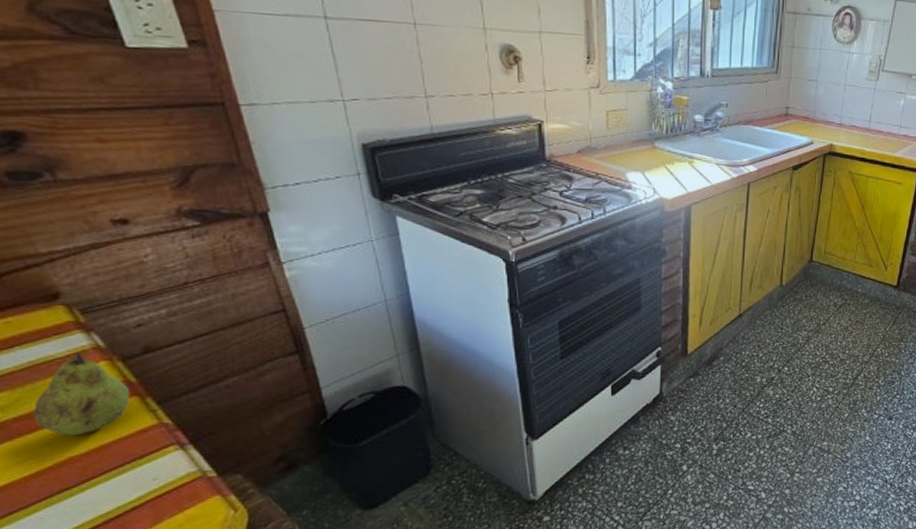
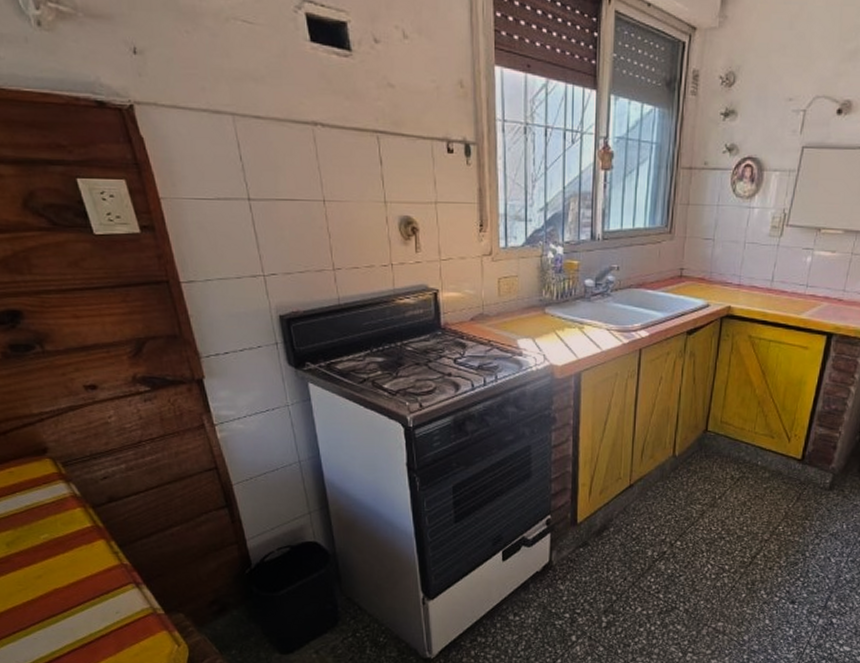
fruit: present [33,352,131,436] -> none [29,499,99,571]

